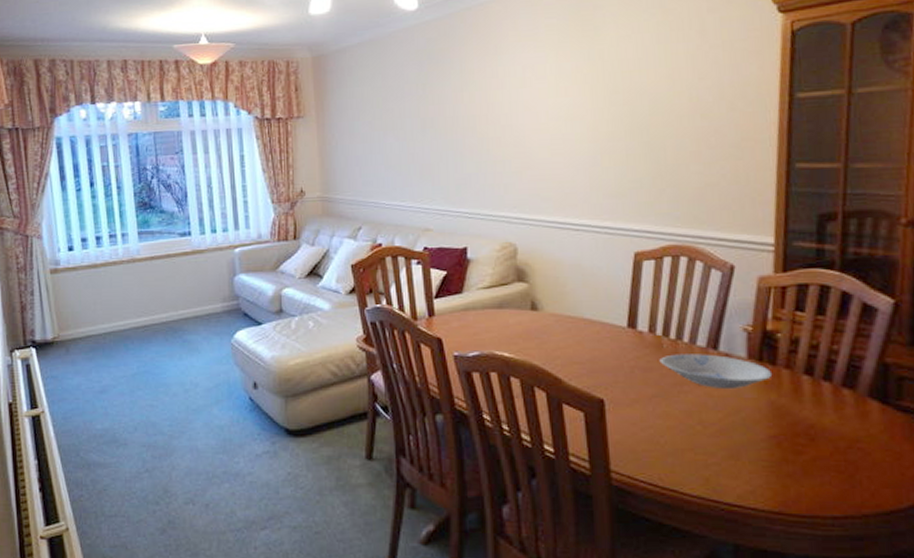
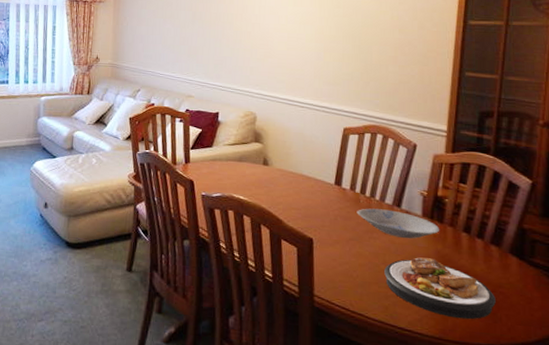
plate: none [701,412,853,486] -> present [384,257,496,320]

